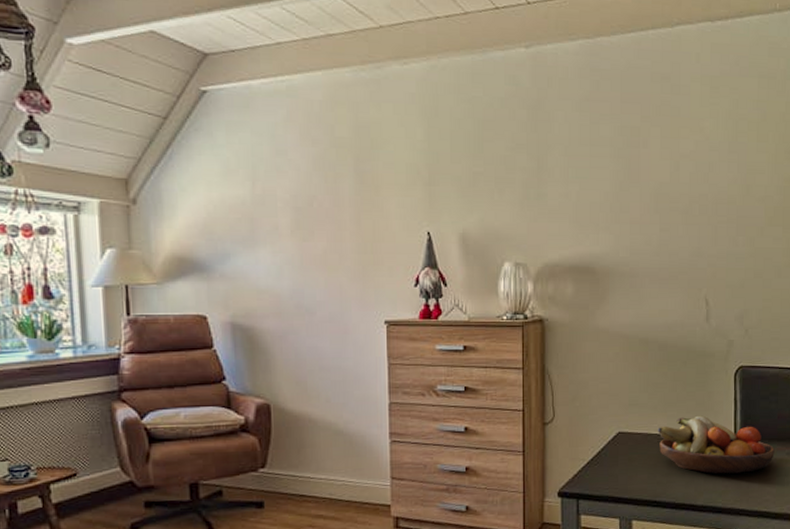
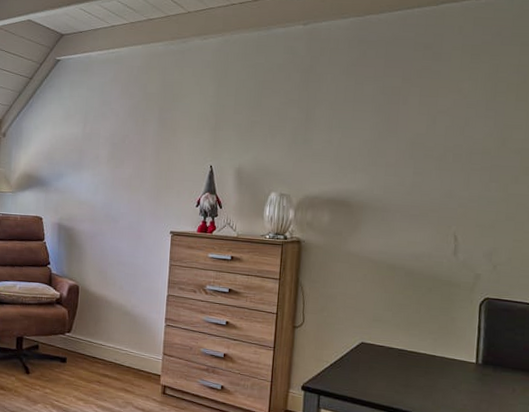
fruit bowl: present [657,415,775,474] -> none [399,337,518,396]

